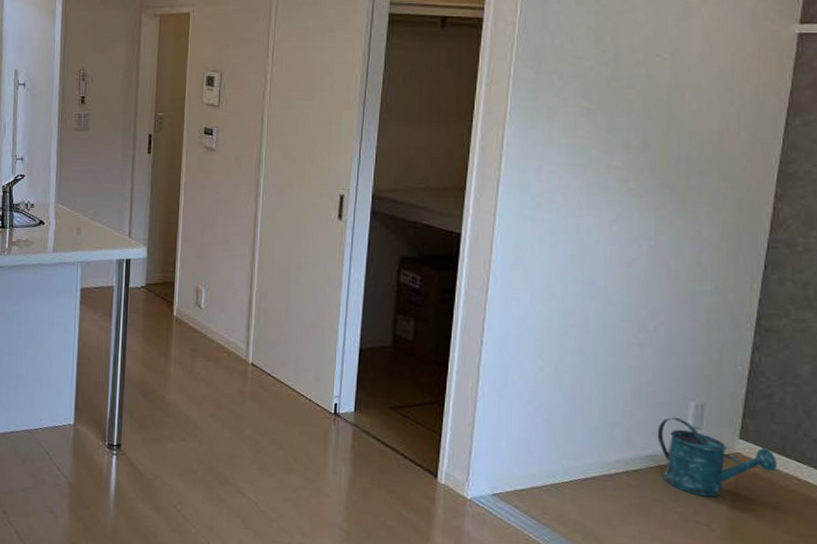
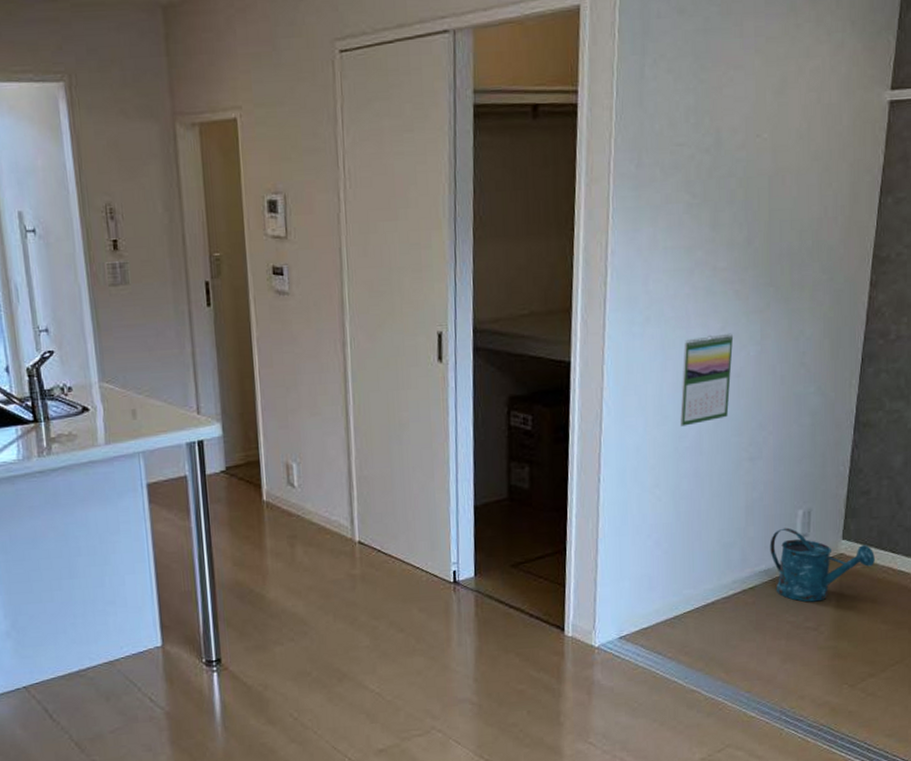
calendar: none [567,225,626,305] -> present [680,333,734,426]

